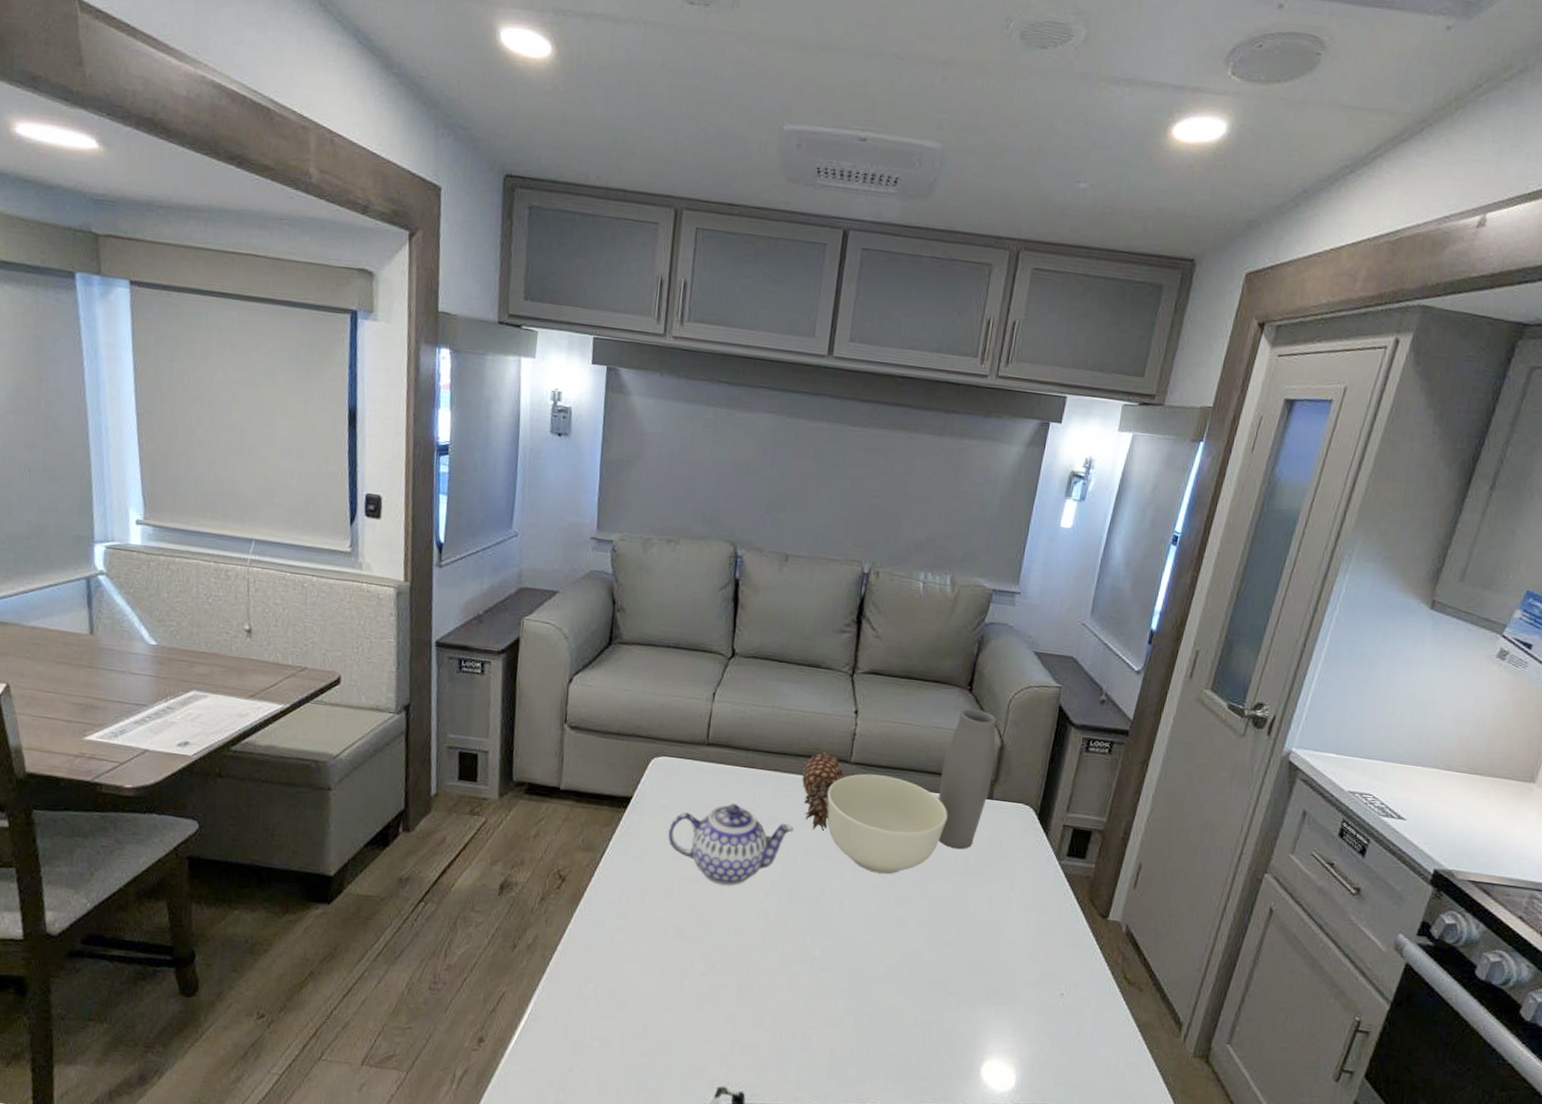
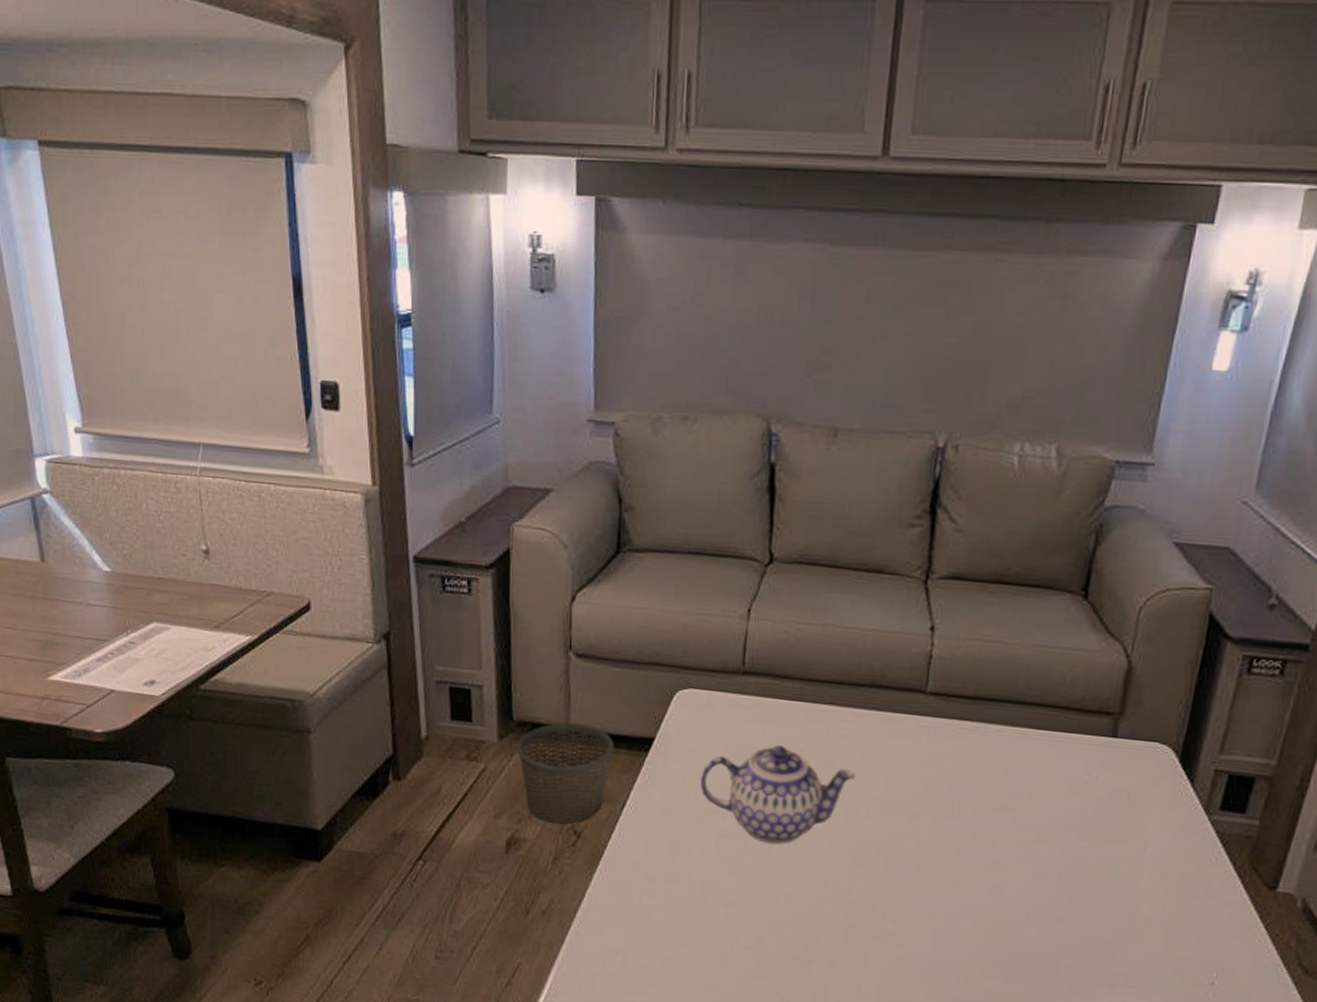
basket: none [514,783,598,870] -> present [516,722,614,824]
fruit: present [802,751,845,831] -> none [863,678,919,778]
bowl: present [827,773,948,875] -> none [897,706,1057,832]
vase: present [938,708,997,850] -> none [1043,620,1123,801]

